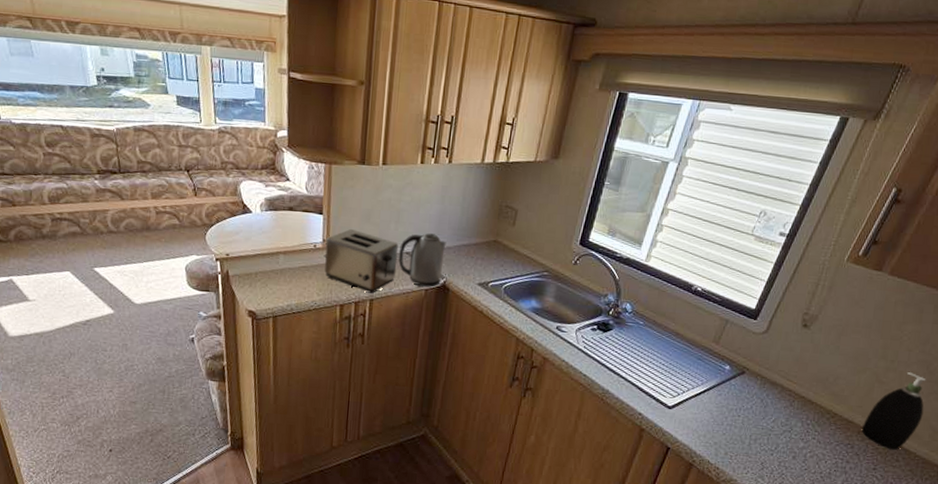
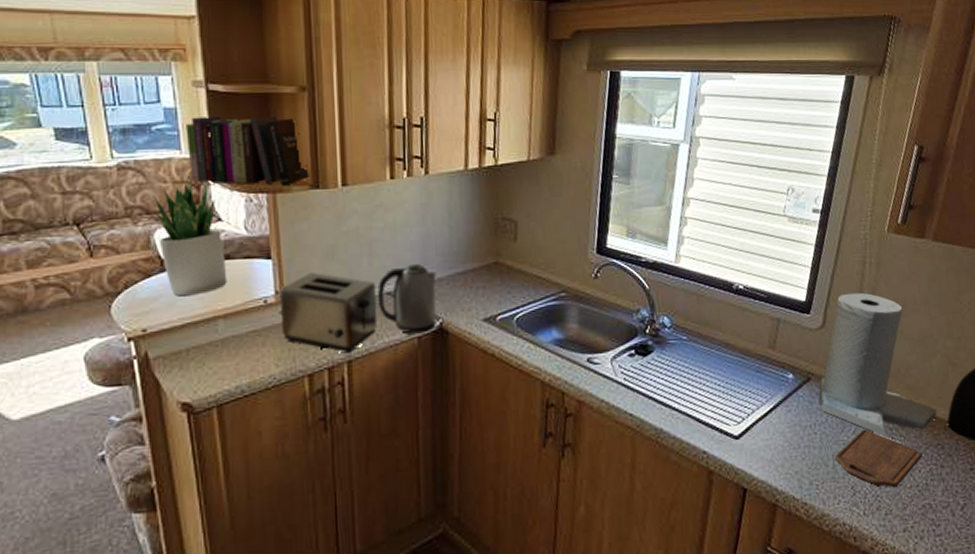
planter: none [242,145,290,234] -> present [153,178,227,297]
books: none [270,97,359,160] -> present [185,115,309,186]
paper towel: none [747,308,855,430] -> present [818,292,938,436]
cutting board: none [752,420,832,471] -> present [835,429,923,488]

